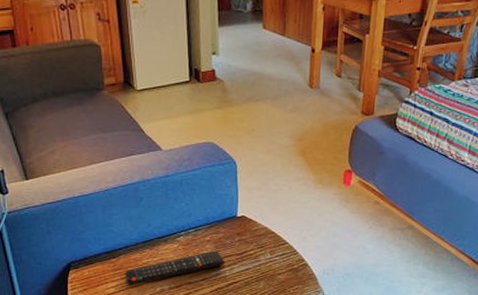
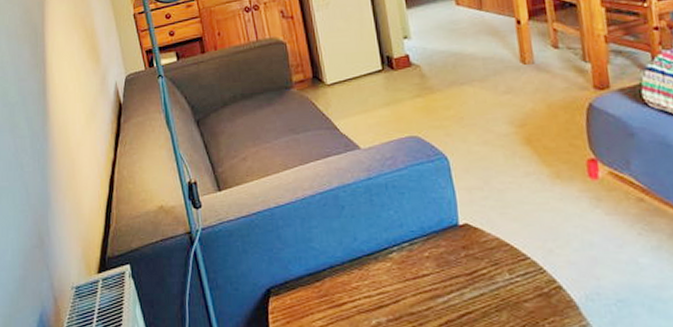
remote control: present [125,250,225,286] -> none [332,270,452,318]

